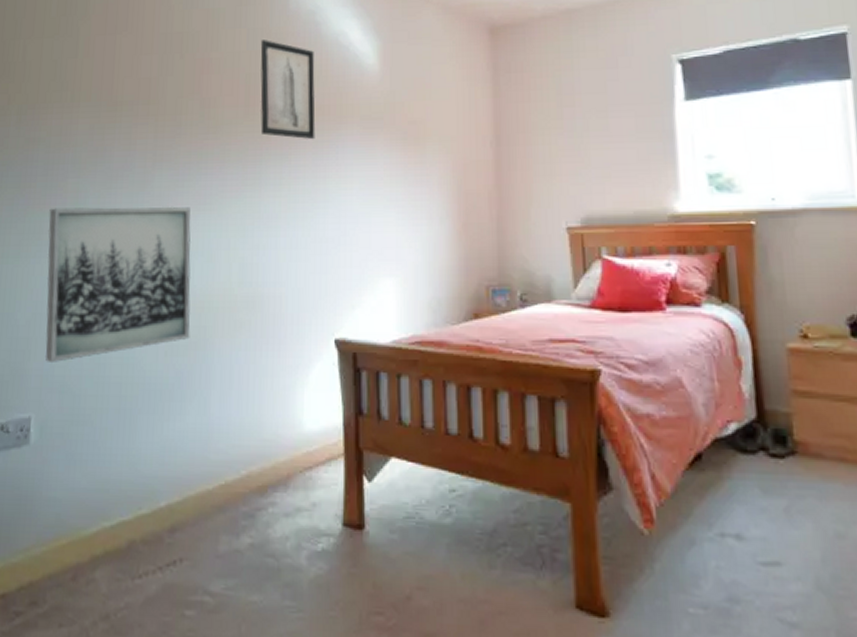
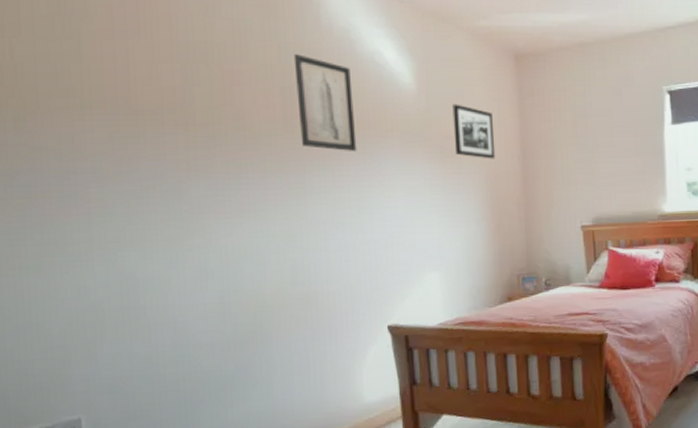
wall art: present [44,207,191,362] -> none [71,215,246,367]
picture frame: none [418,84,465,146] -> present [452,104,496,159]

